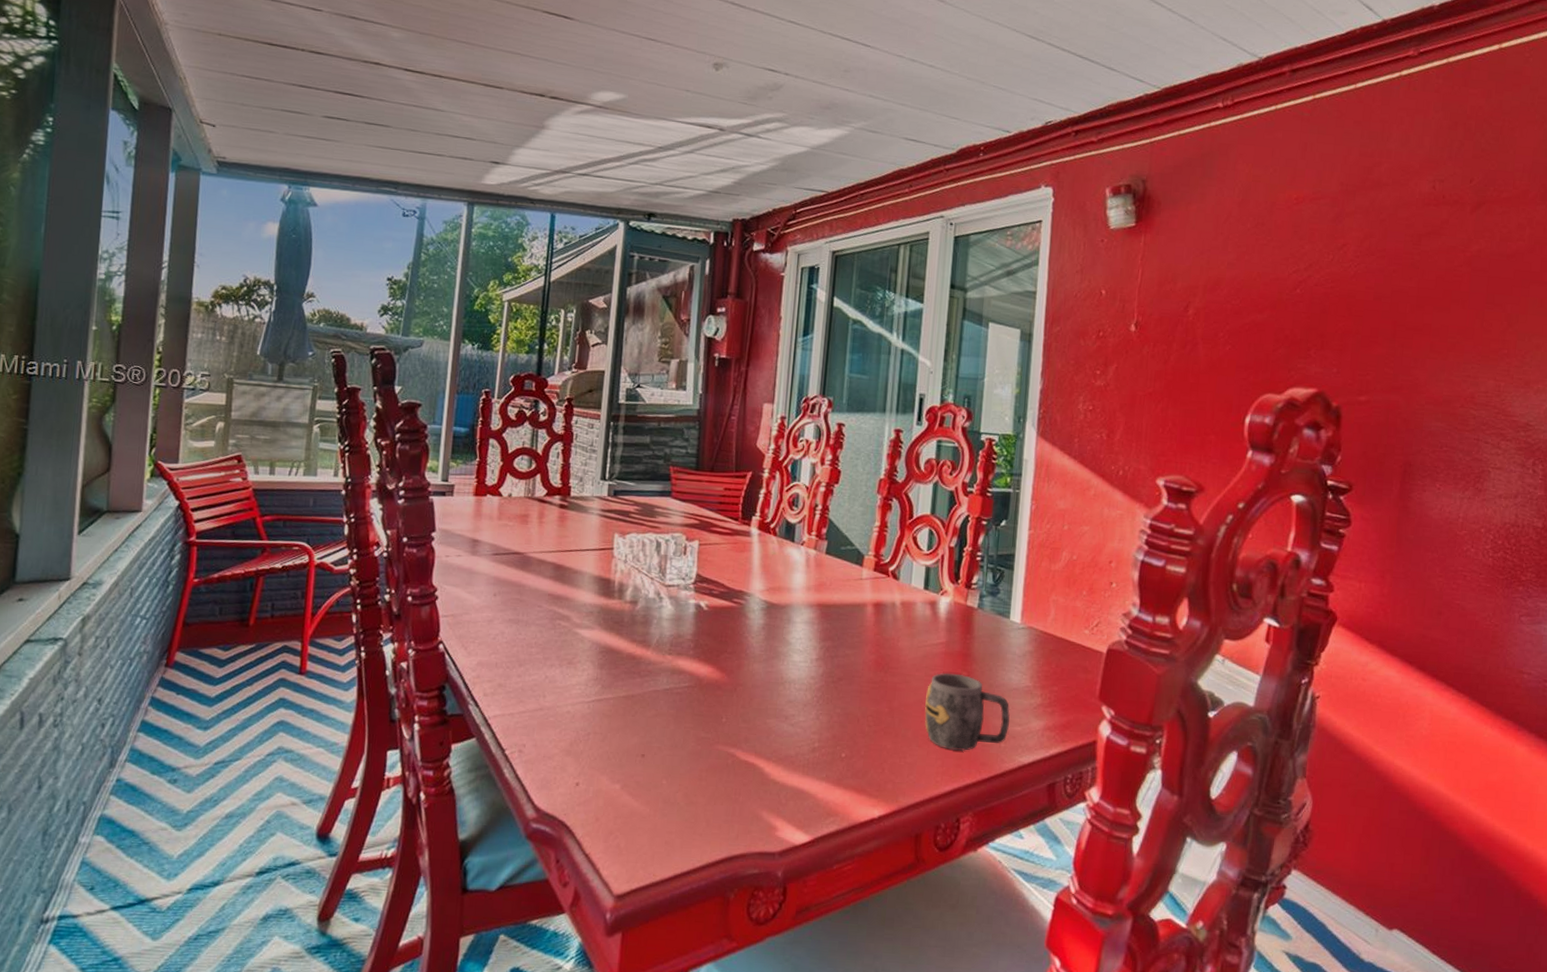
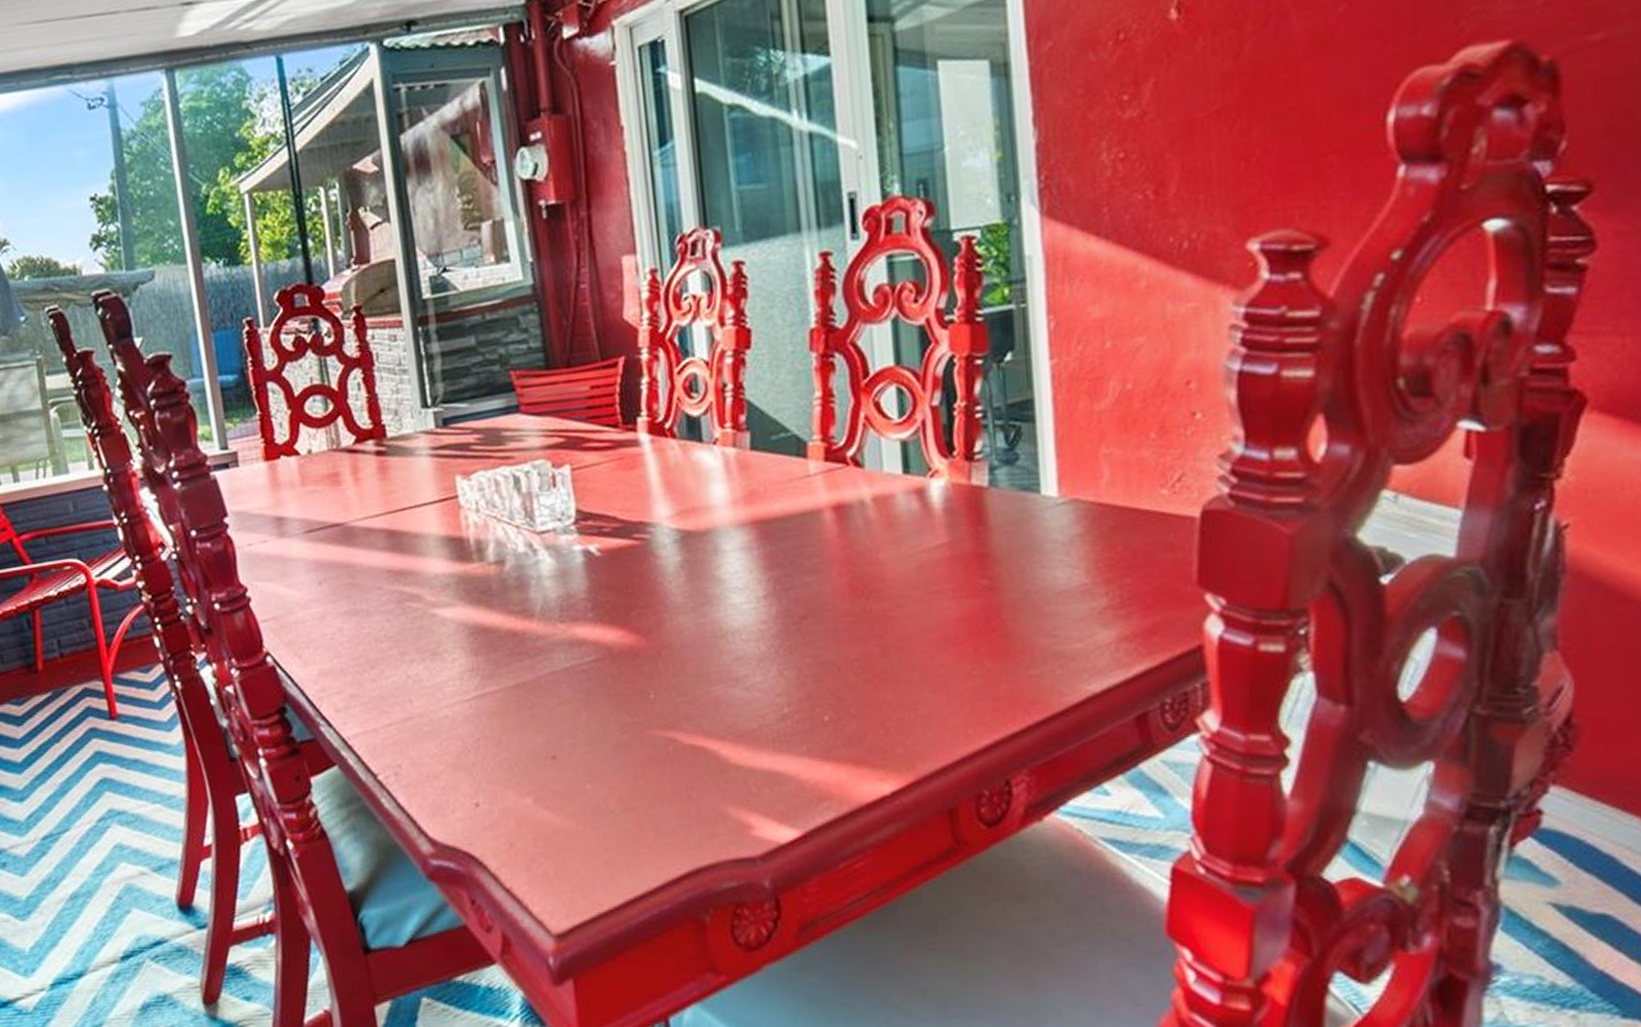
mug: present [925,673,1010,751] -> none [931,583,1065,690]

